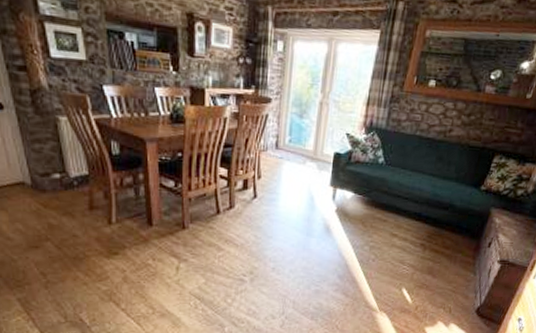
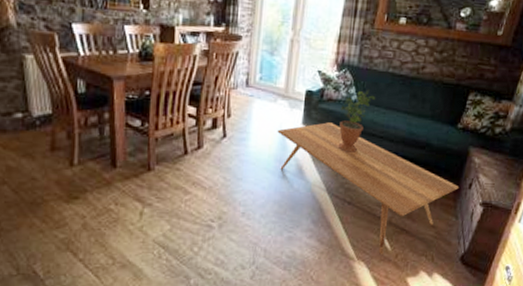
coffee table: none [306,184,479,308] -> present [277,122,459,256]
potted plant: none [364,152,403,213] -> present [338,89,376,153]

